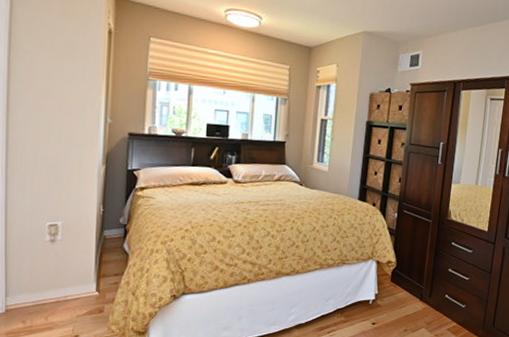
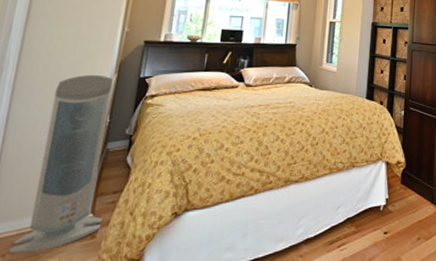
air purifier: none [28,165,108,321] -> present [8,74,113,254]

